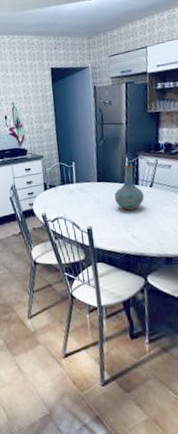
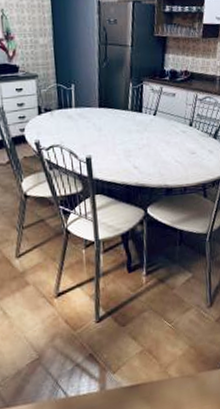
vase: present [114,164,145,211] -> none [116,90,148,140]

